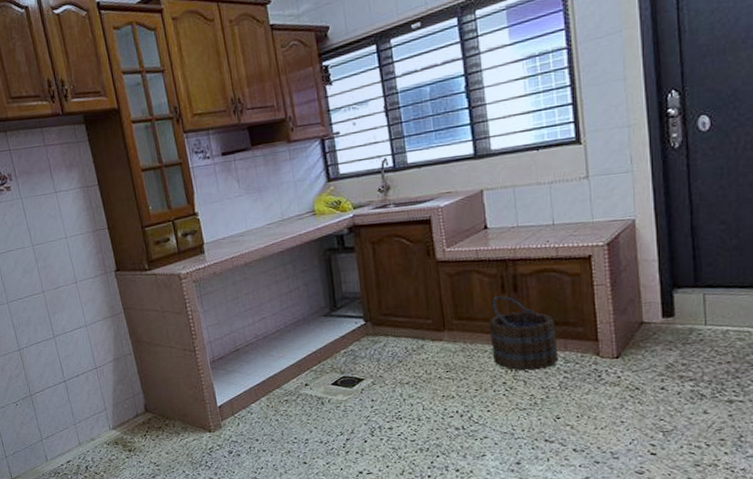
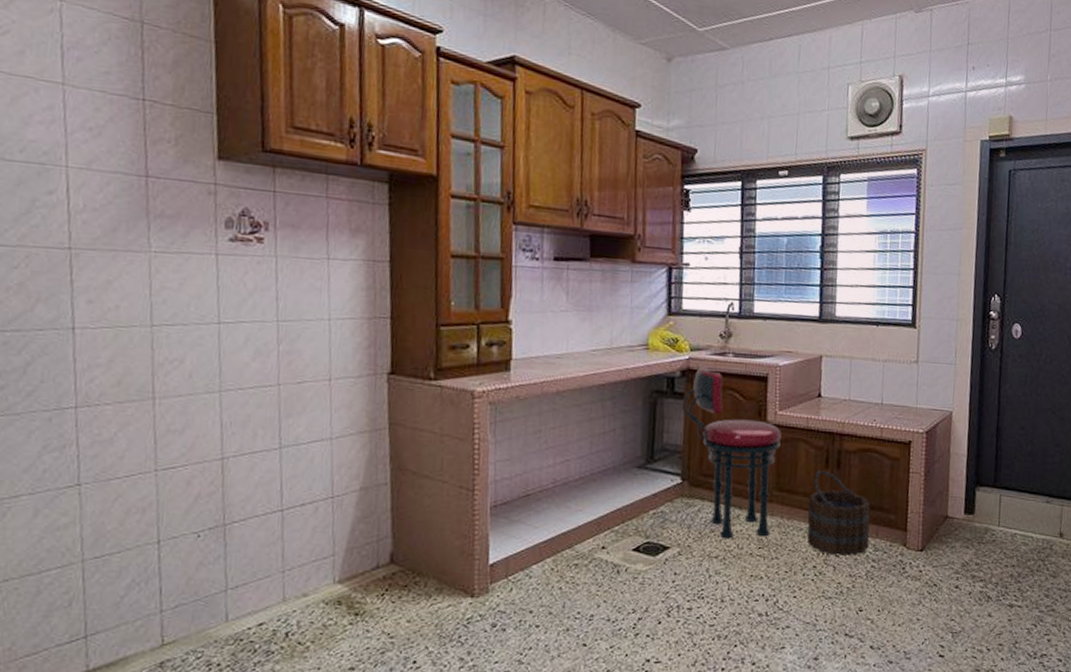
stool: none [354,220,455,367] -> present [682,366,781,539]

